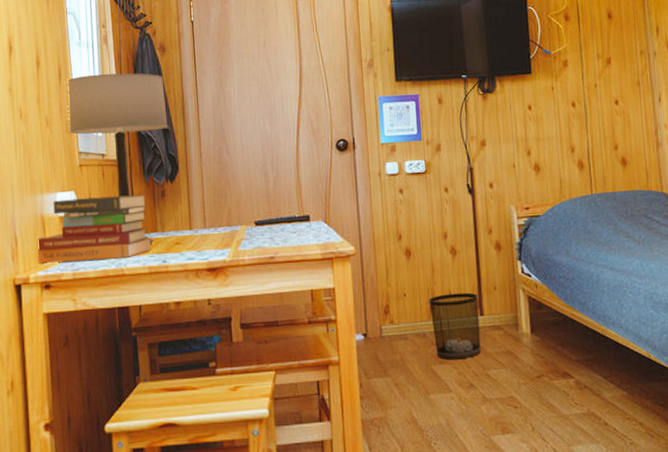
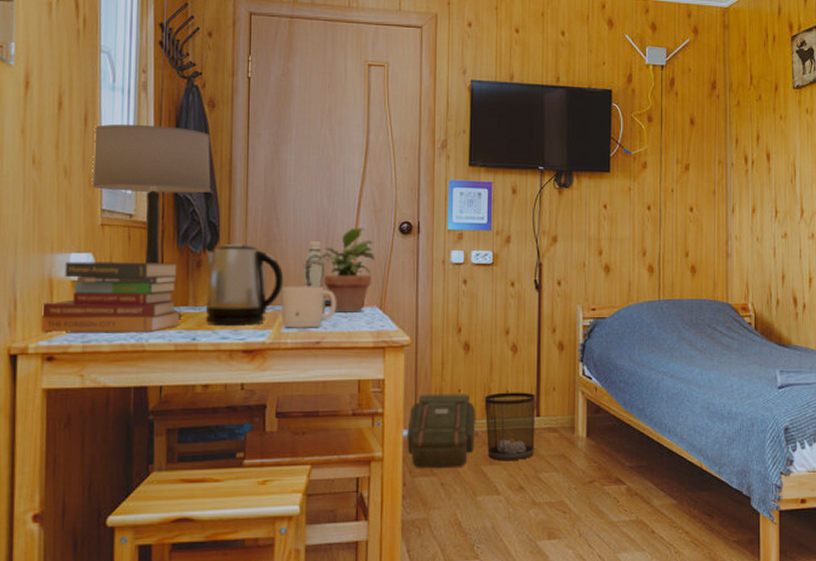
kettle: none [169,172,238,247] -> present [205,243,284,325]
mug: none [235,205,286,246] -> present [281,286,336,328]
bottle: none [252,164,276,232] -> present [301,241,326,315]
potted plant: none [269,148,317,229] -> present [322,227,375,312]
backpack: none [359,297,424,370] -> present [407,394,476,468]

